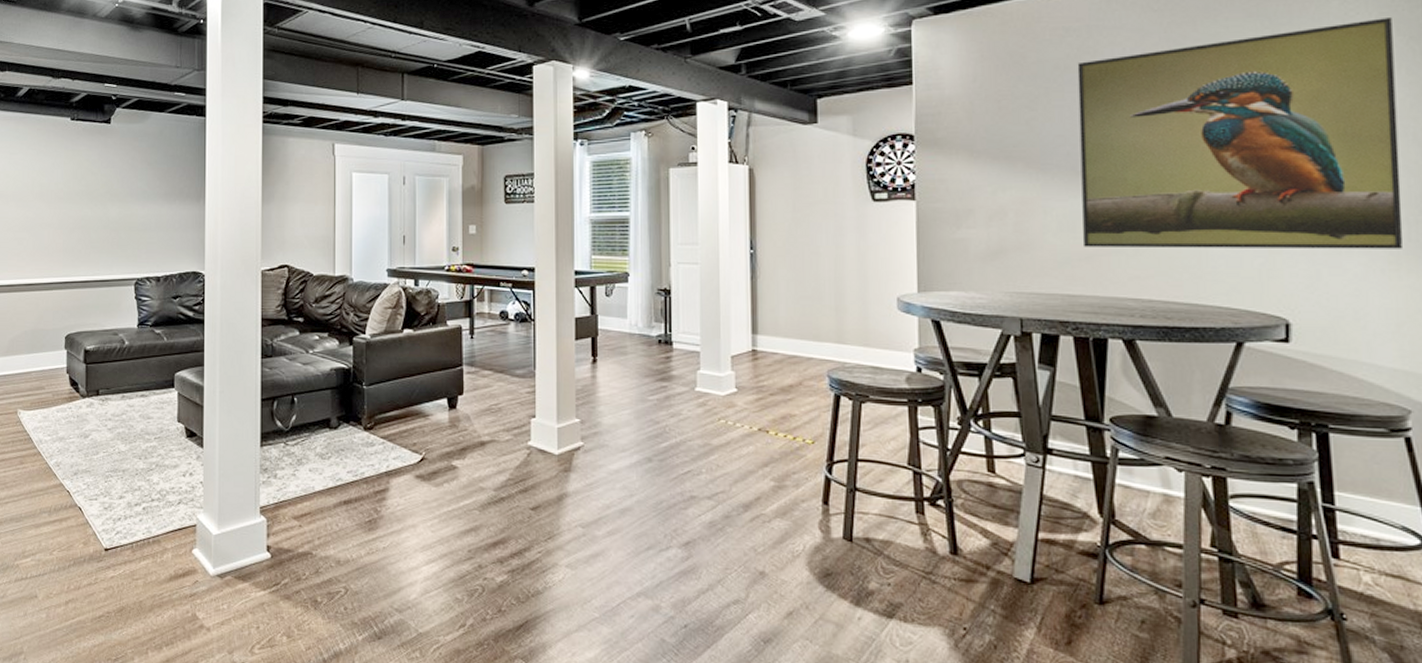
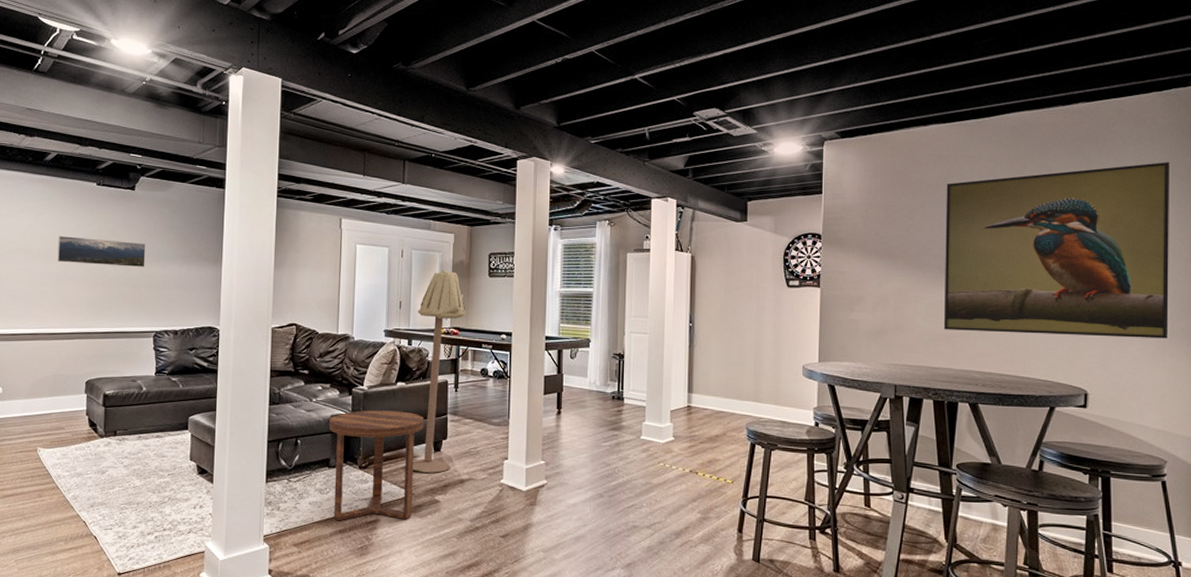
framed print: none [32,176,124,209] -> present [57,235,146,268]
side table: none [329,362,436,491] -> present [329,410,424,521]
floor lamp: none [423,197,479,434] -> present [412,270,465,473]

